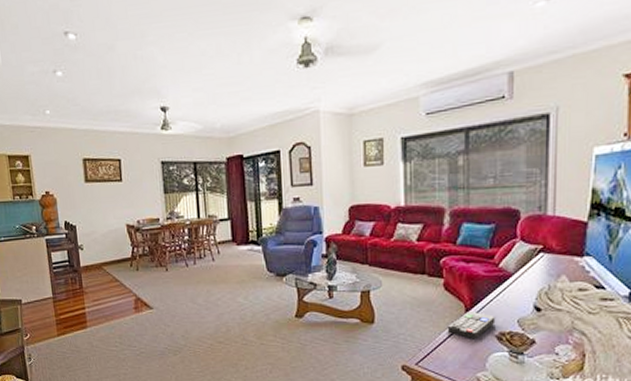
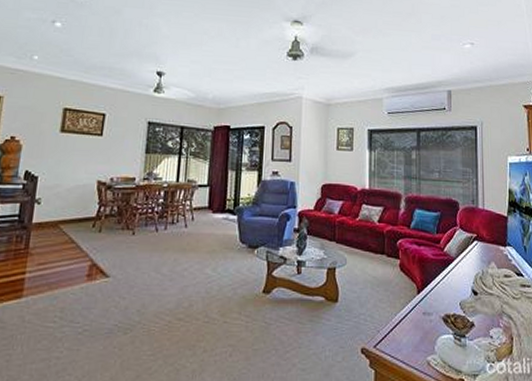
remote control: present [447,310,496,340] -> none [402,292,442,321]

